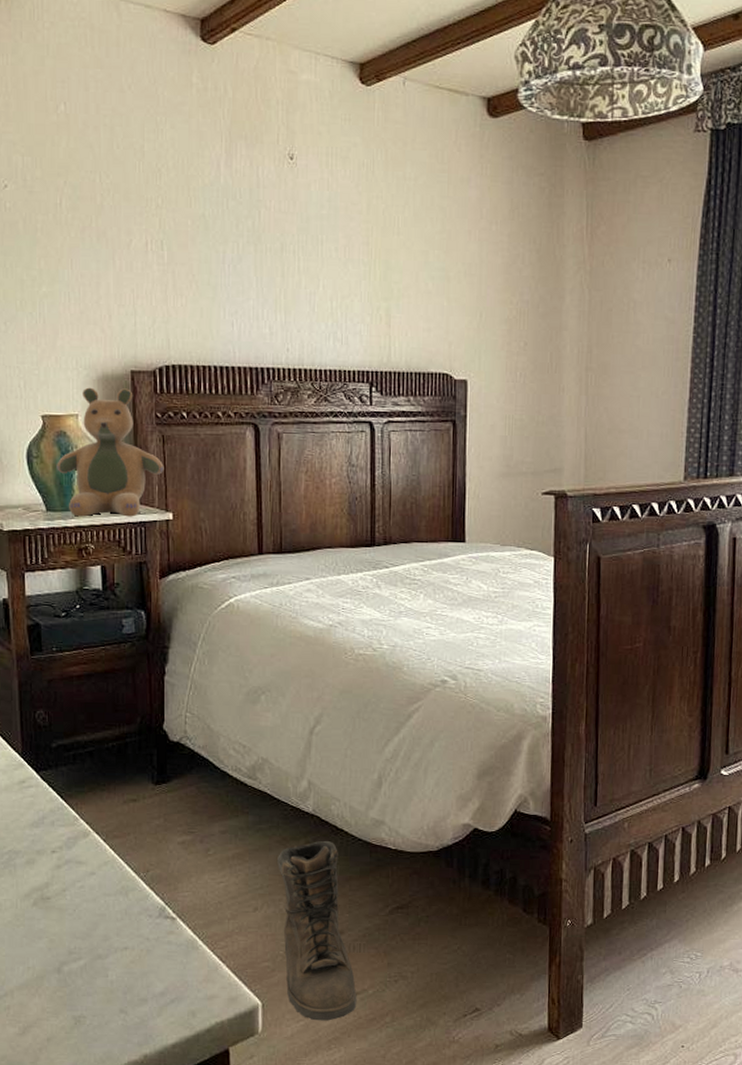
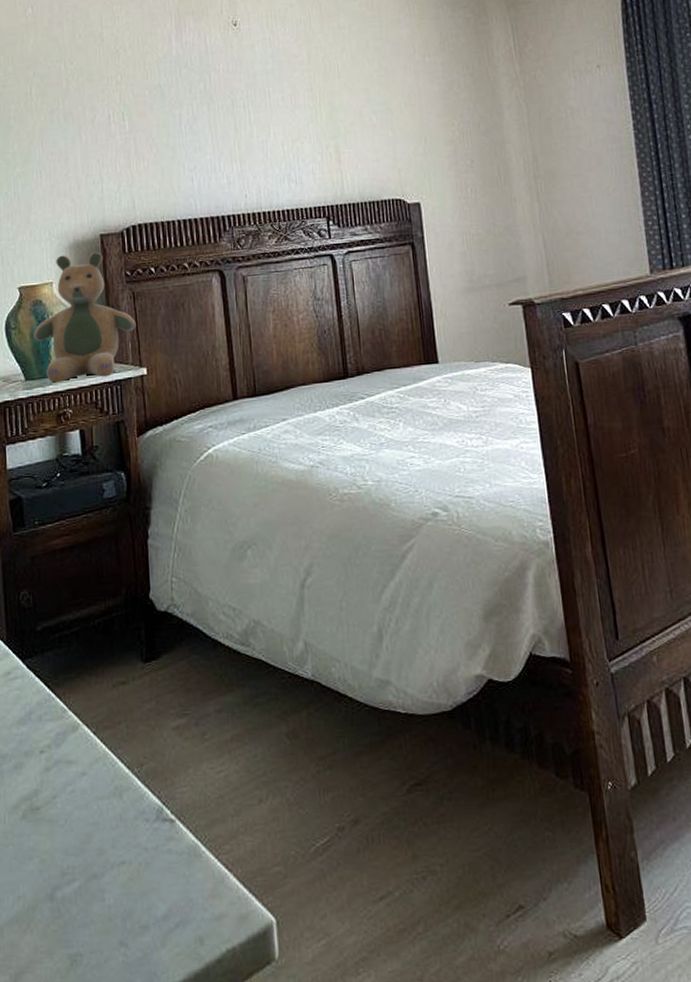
boot: present [277,841,357,1021] -> none [279,710,383,938]

